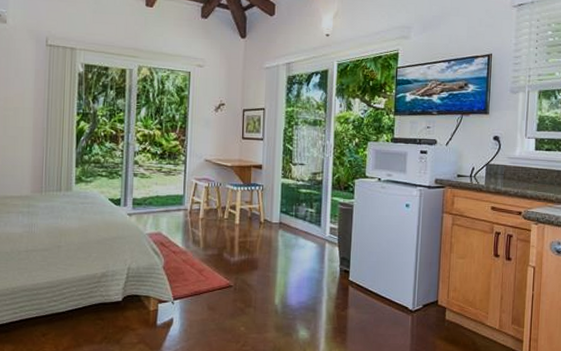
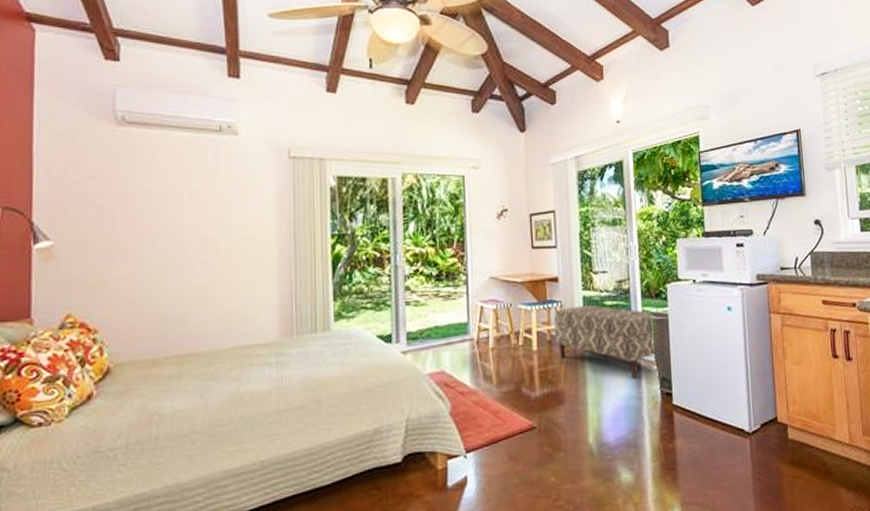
bench: none [255,190,340,255] -> present [554,304,657,378]

